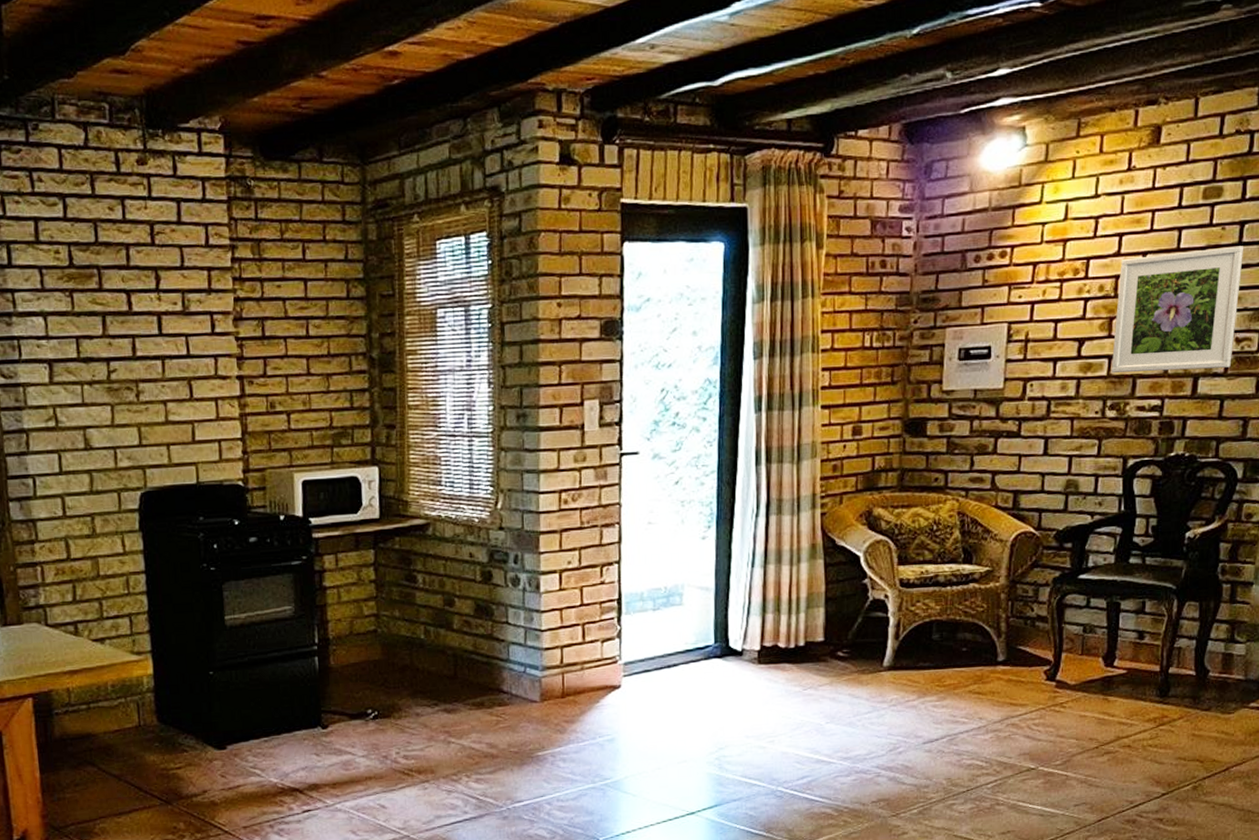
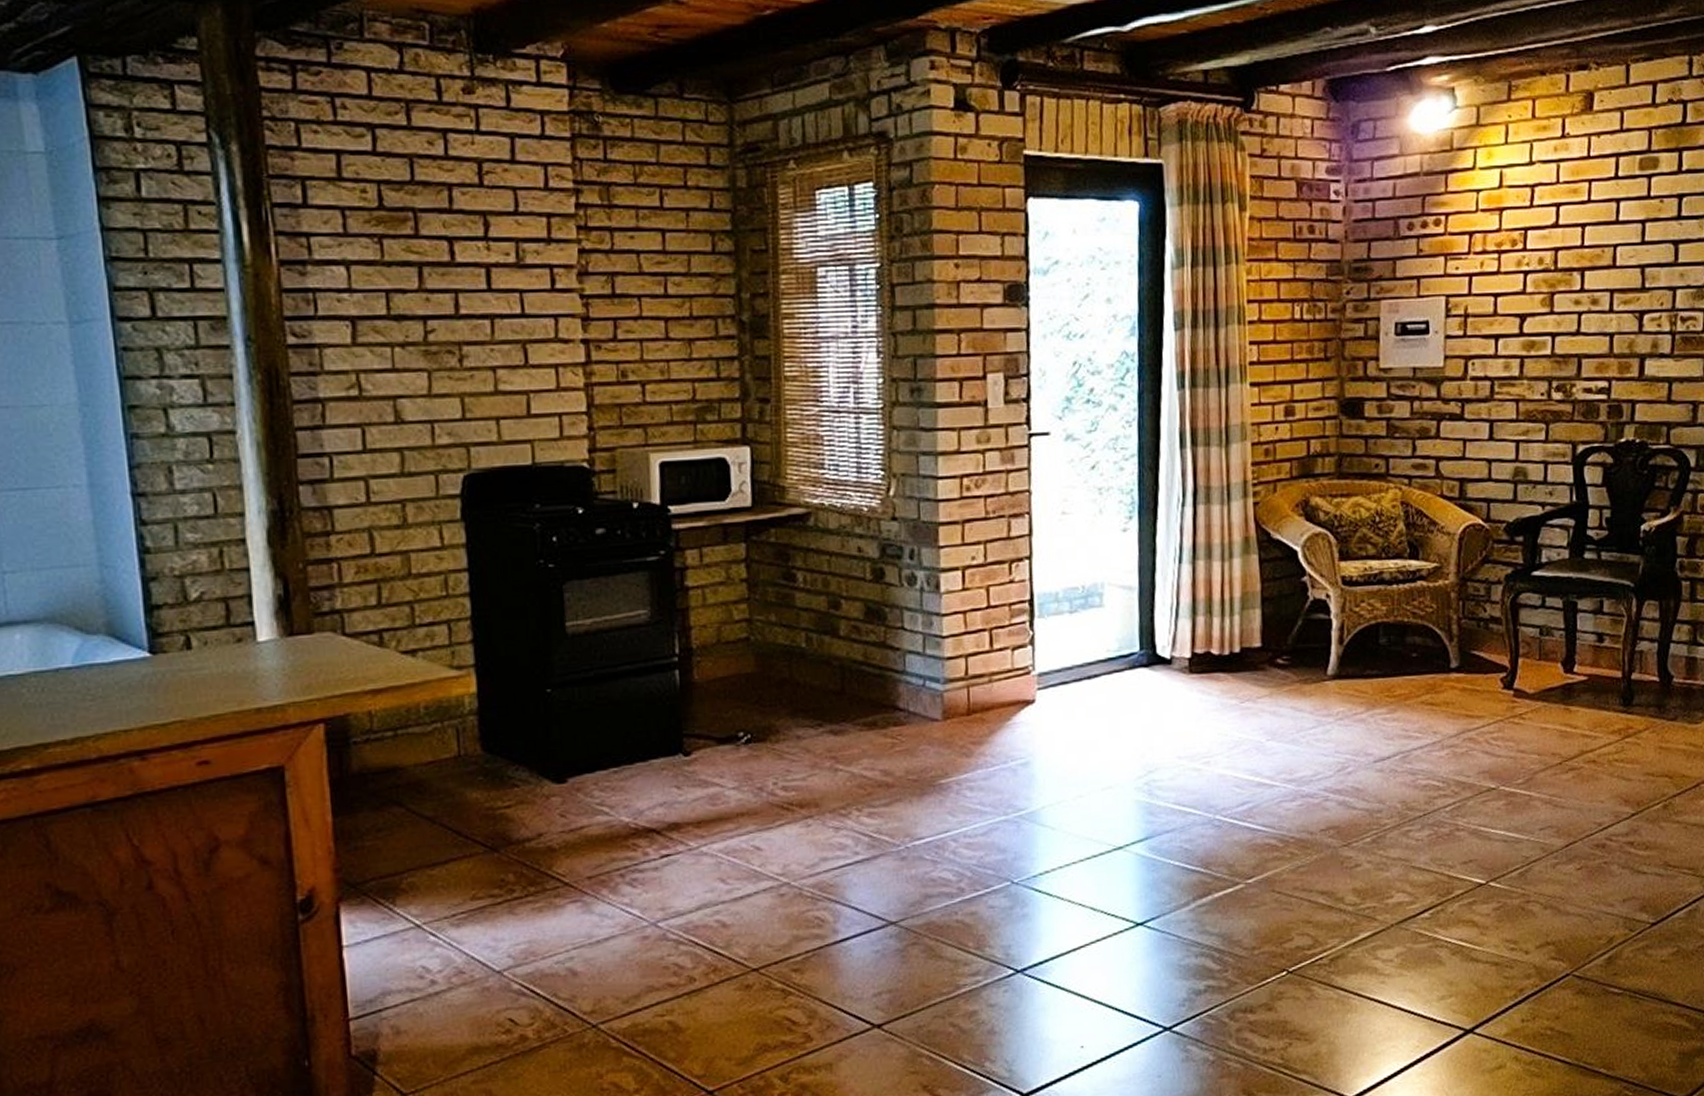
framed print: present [1111,246,1244,373] -> none [1555,220,1684,352]

